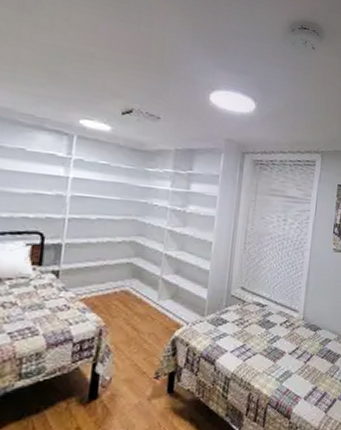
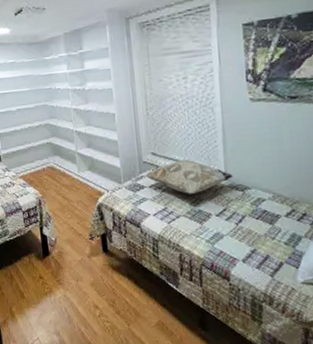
decorative pillow: none [230,298,310,333] -> present [145,160,234,195]

